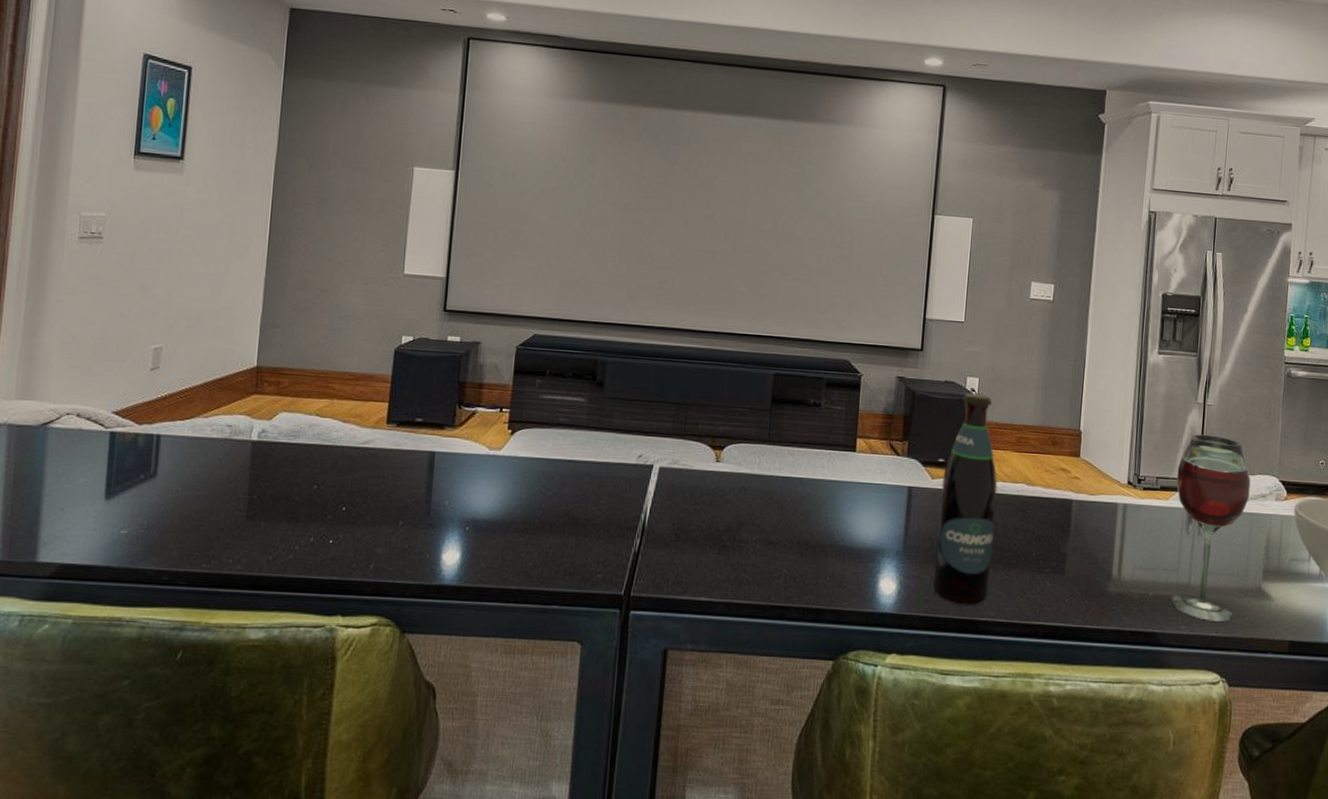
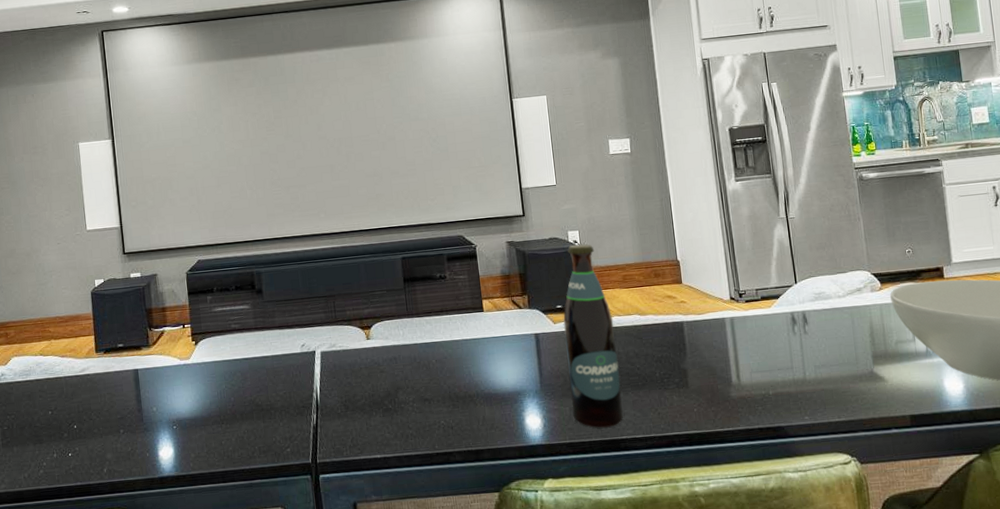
wineglass: present [1171,434,1251,622] -> none [773,244,852,409]

